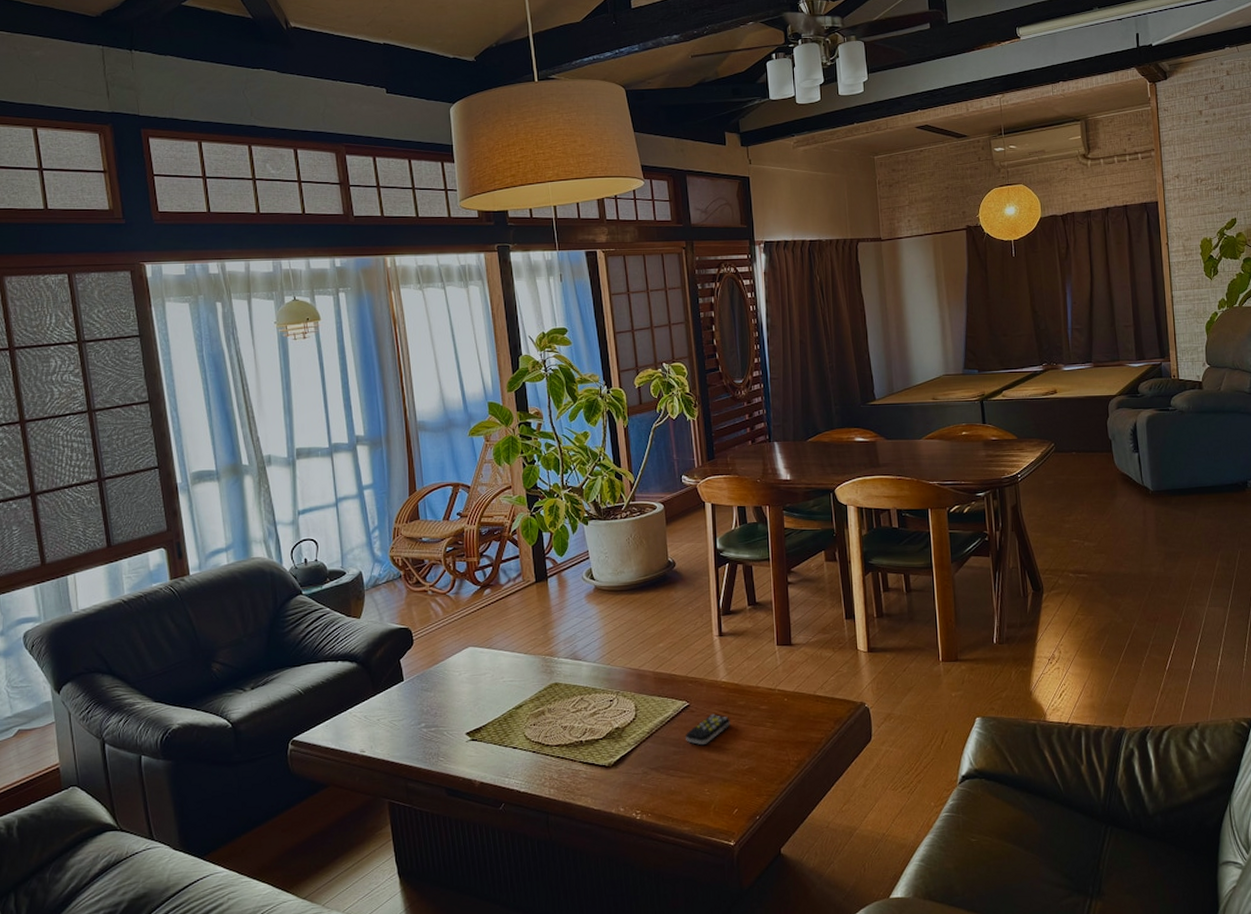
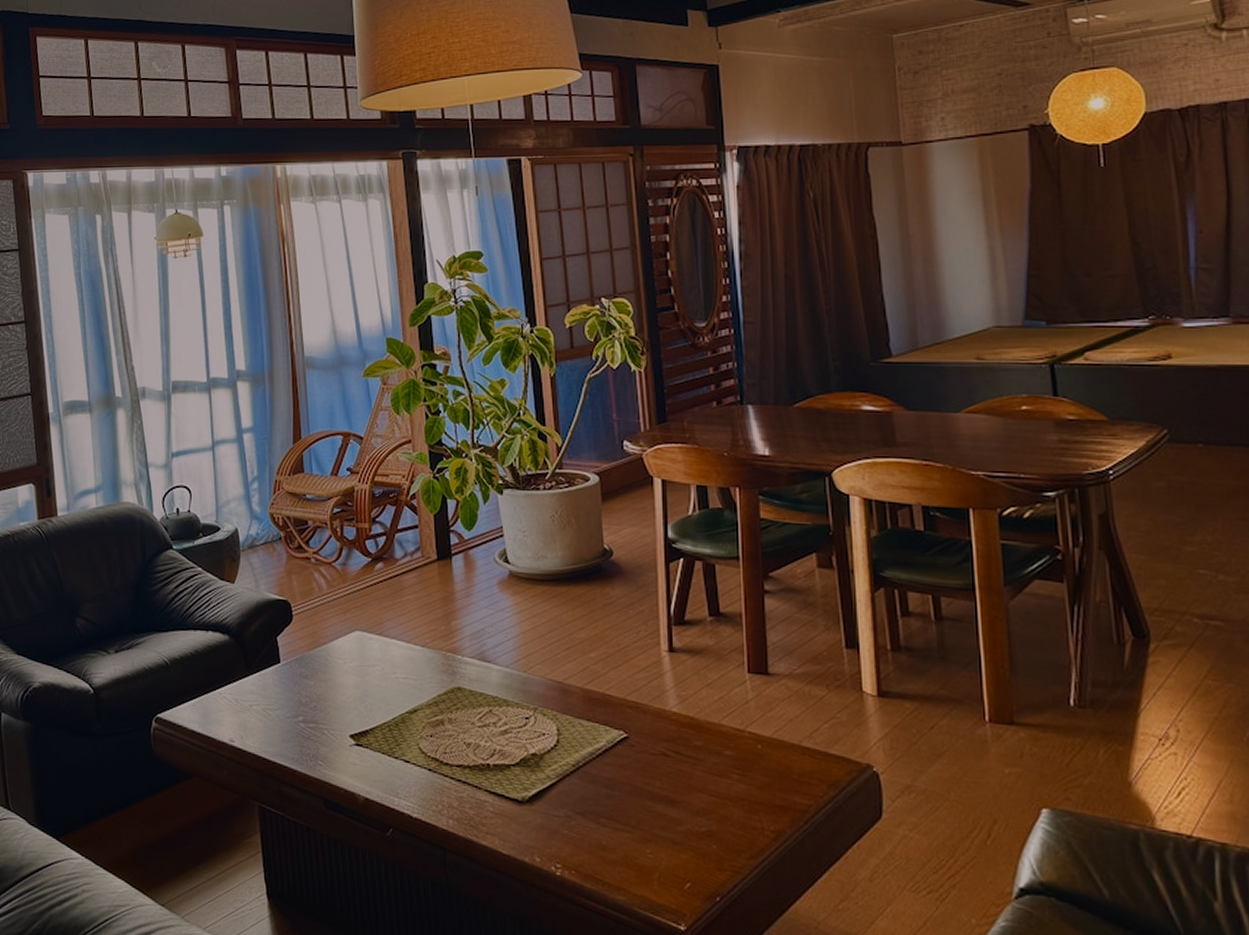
remote control: present [685,714,730,746] -> none [621,752,682,792]

